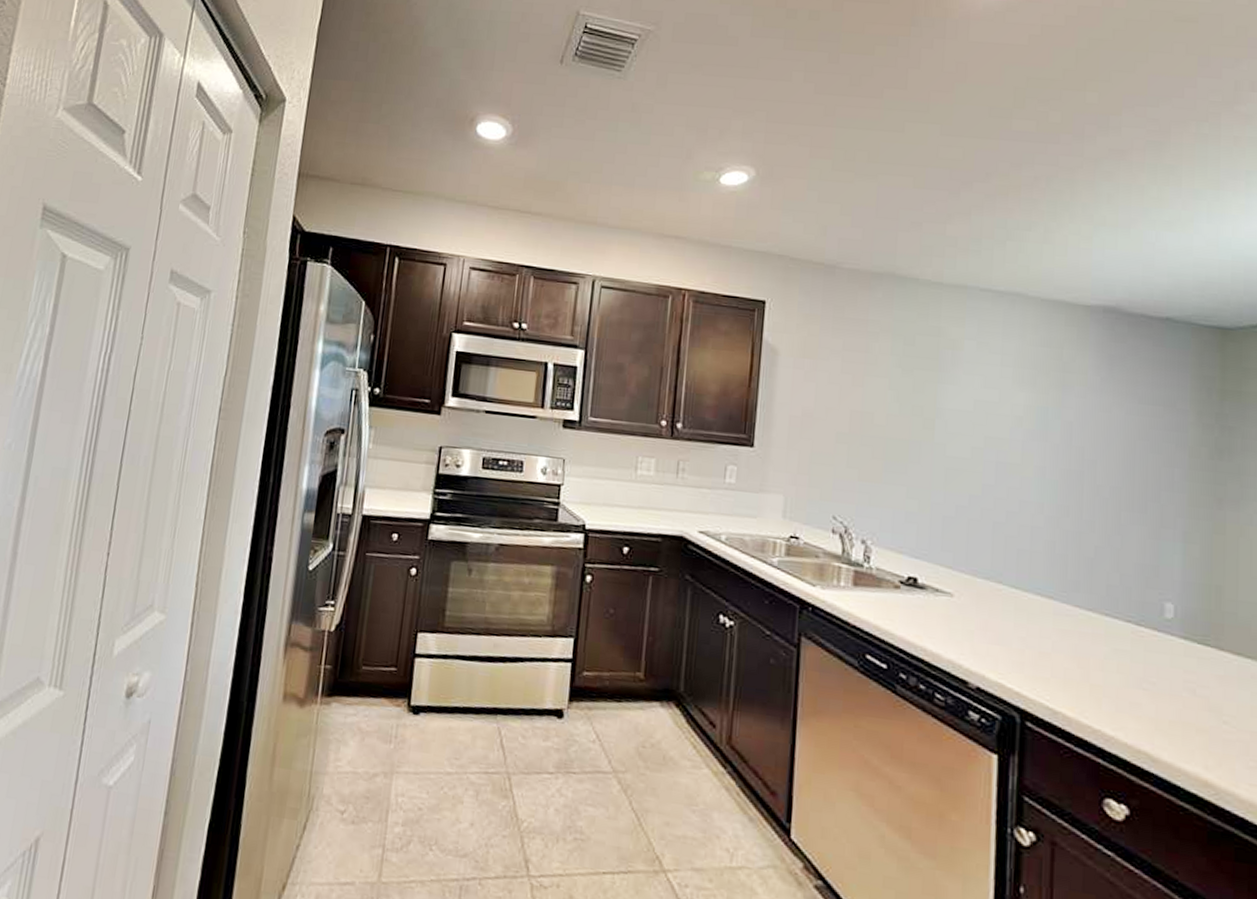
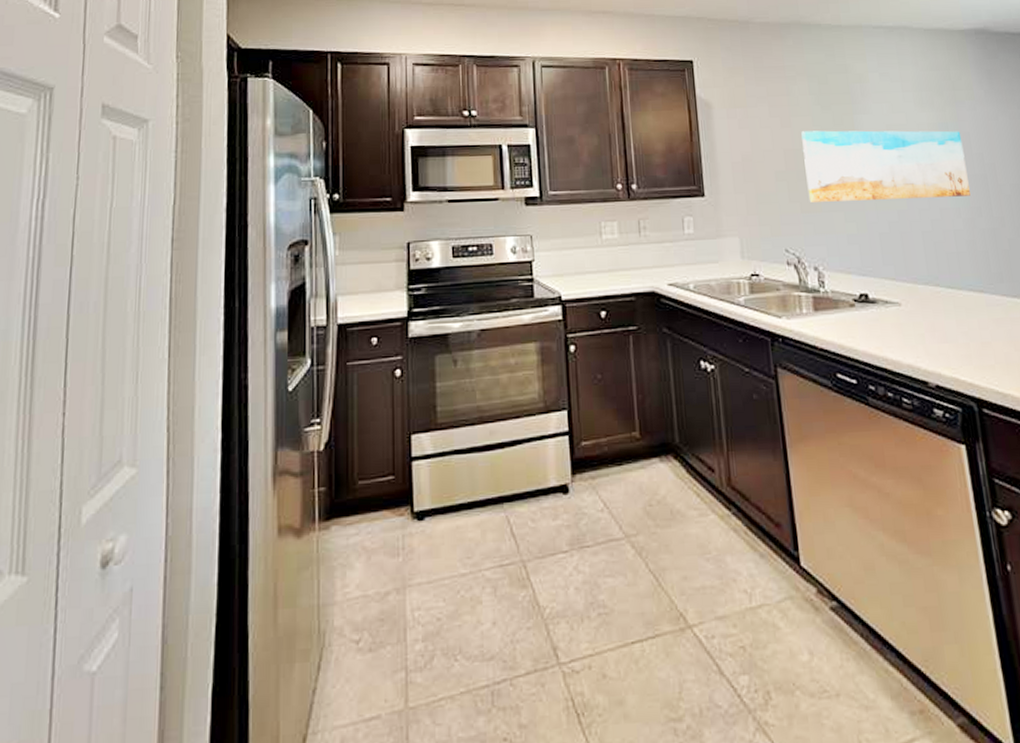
wall art: none [869,393,1062,492] -> present [801,130,970,202]

